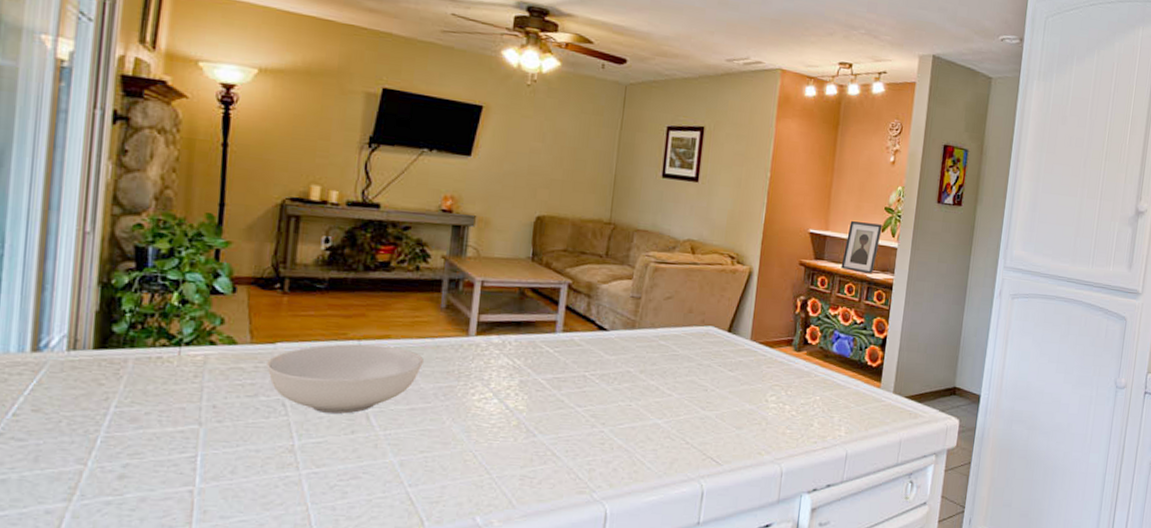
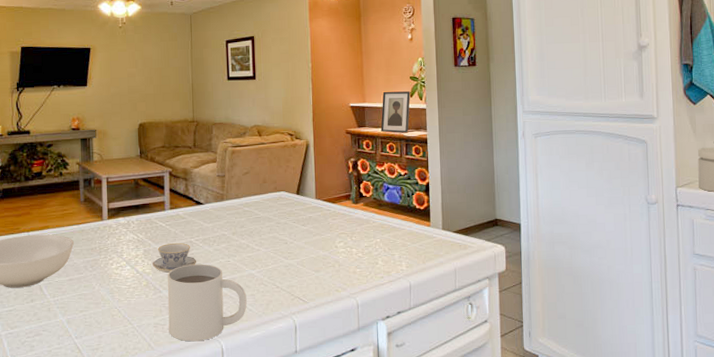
teacup: none [528,375,589,413] -> present [152,242,197,273]
mug: none [538,404,647,502] -> present [167,264,247,342]

